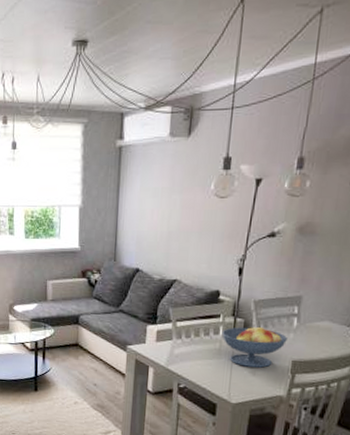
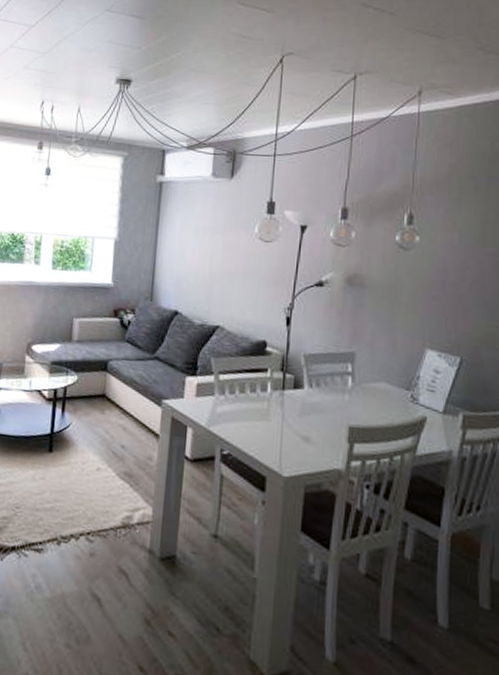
fruit bowl: present [222,325,287,368] -> none [270,382,342,434]

